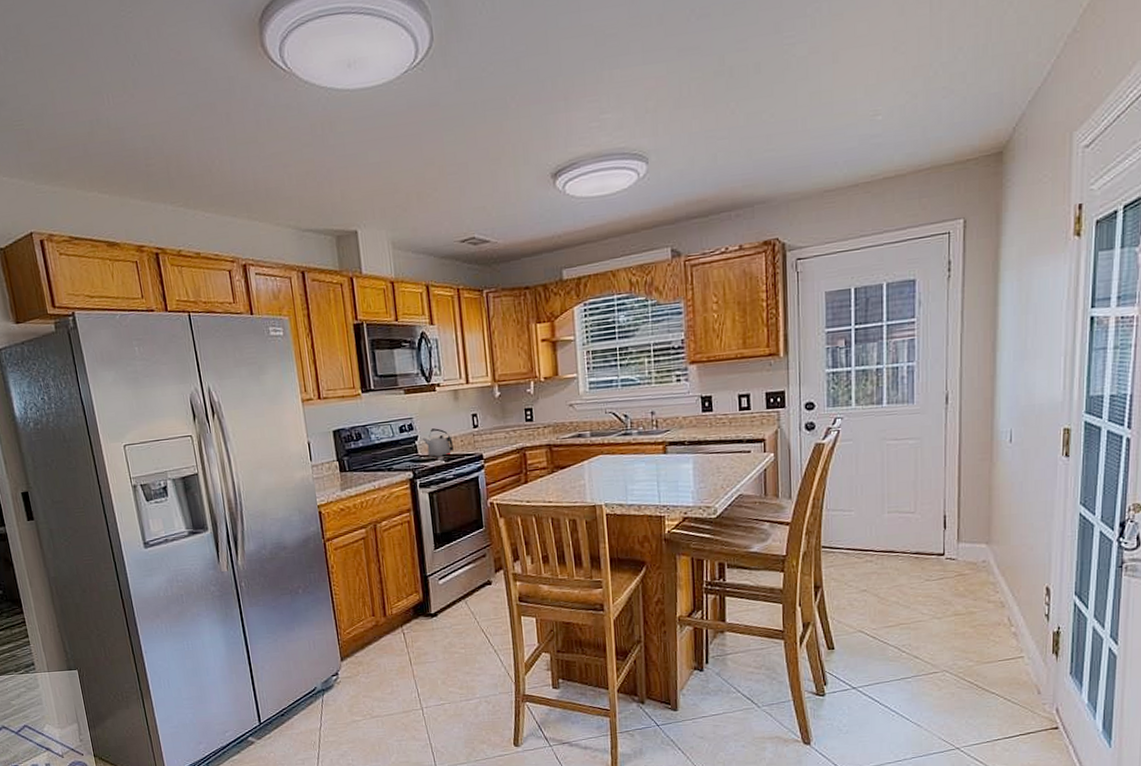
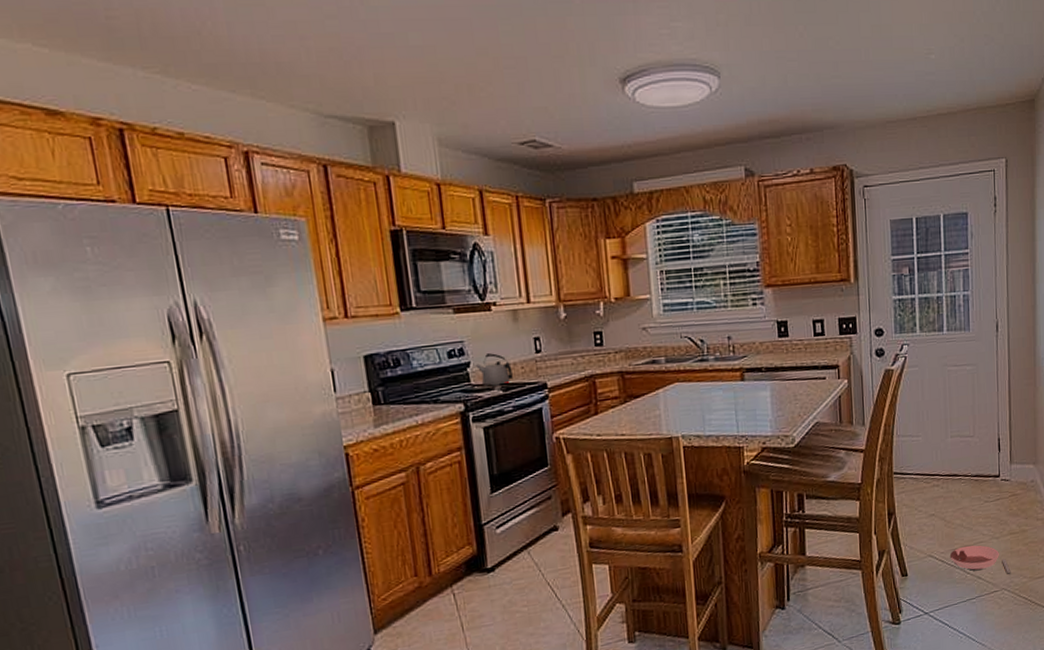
pet bowl: none [882,623,954,656] -> present [949,545,1011,574]

